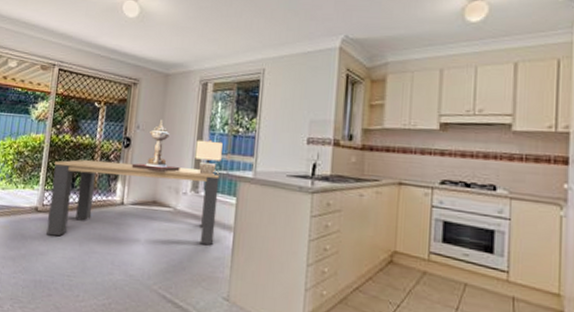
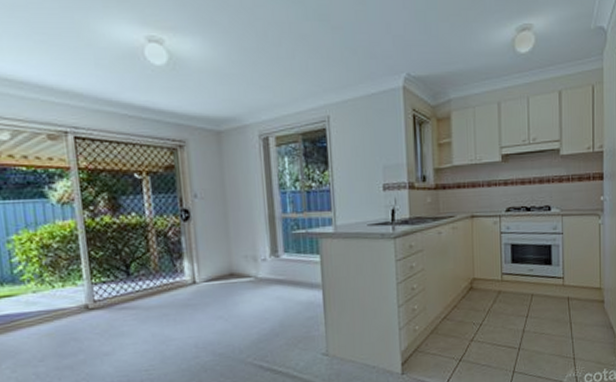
dining table: present [46,159,220,245] -> none [96,231,304,333]
decorative urn: present [131,119,180,173] -> none [196,183,254,243]
lamp: present [195,139,223,175] -> none [267,199,298,237]

